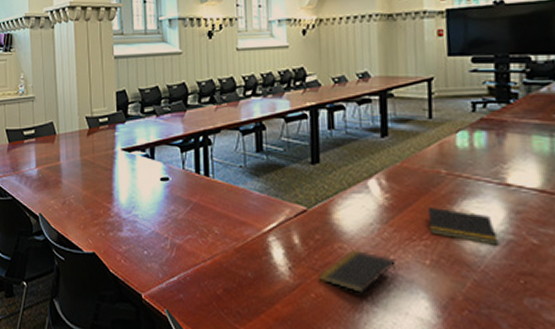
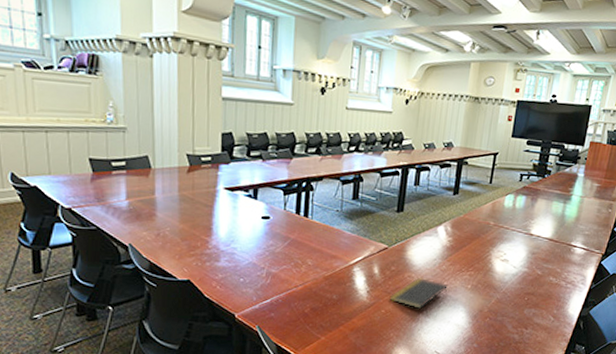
notepad: present [427,208,499,245] -> none [475,248,518,275]

